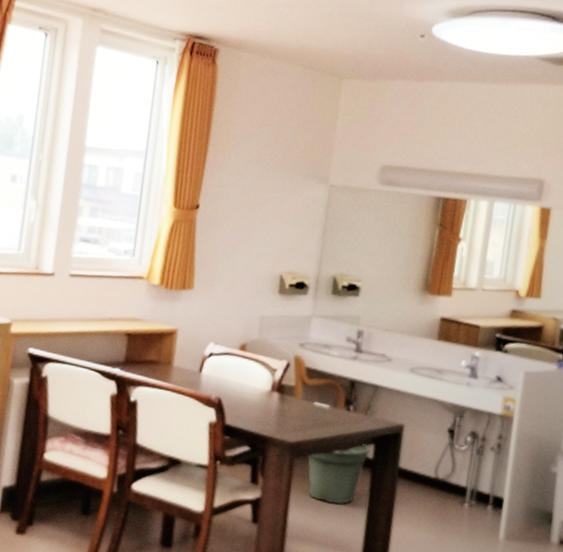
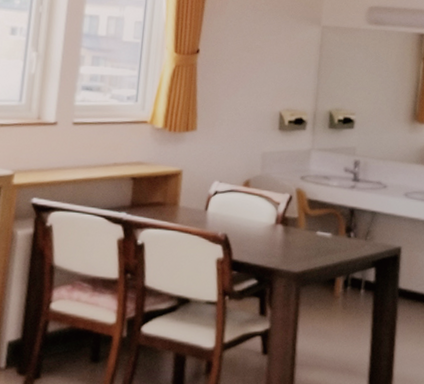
flower pot: present [306,444,370,505] -> none [311,268,371,329]

